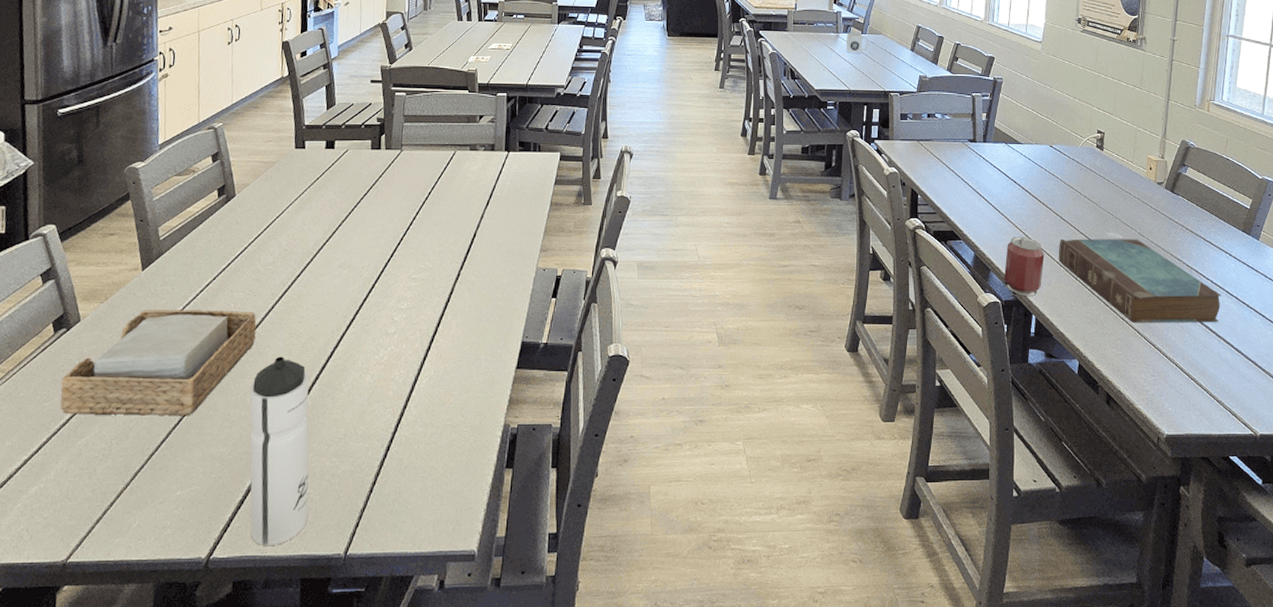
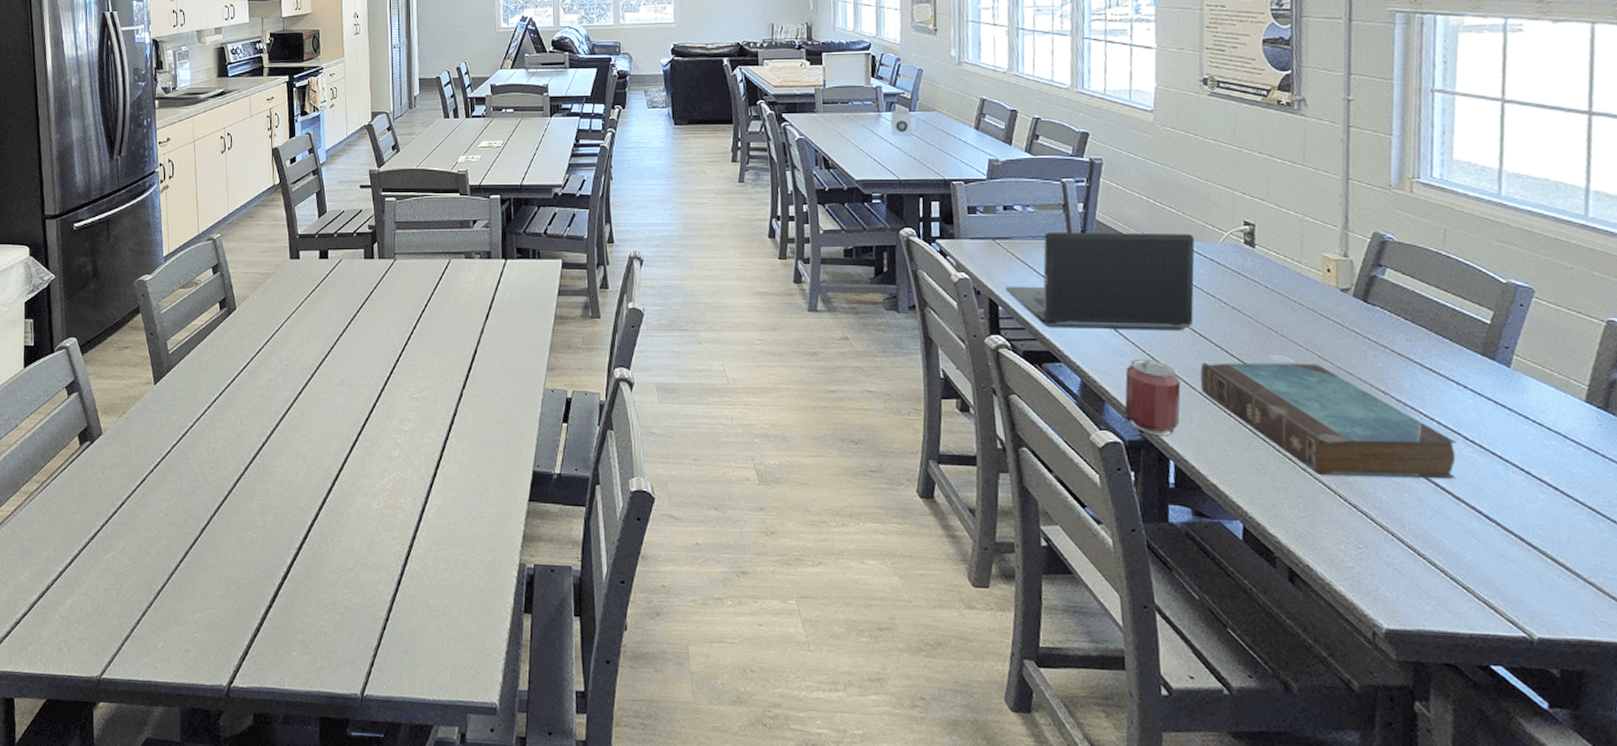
napkin holder: present [60,310,257,416] -> none [88,425,263,536]
water bottle: present [249,356,309,547] -> none [260,477,323,680]
laptop computer: none [924,135,1062,214] -> present [1005,231,1195,331]

